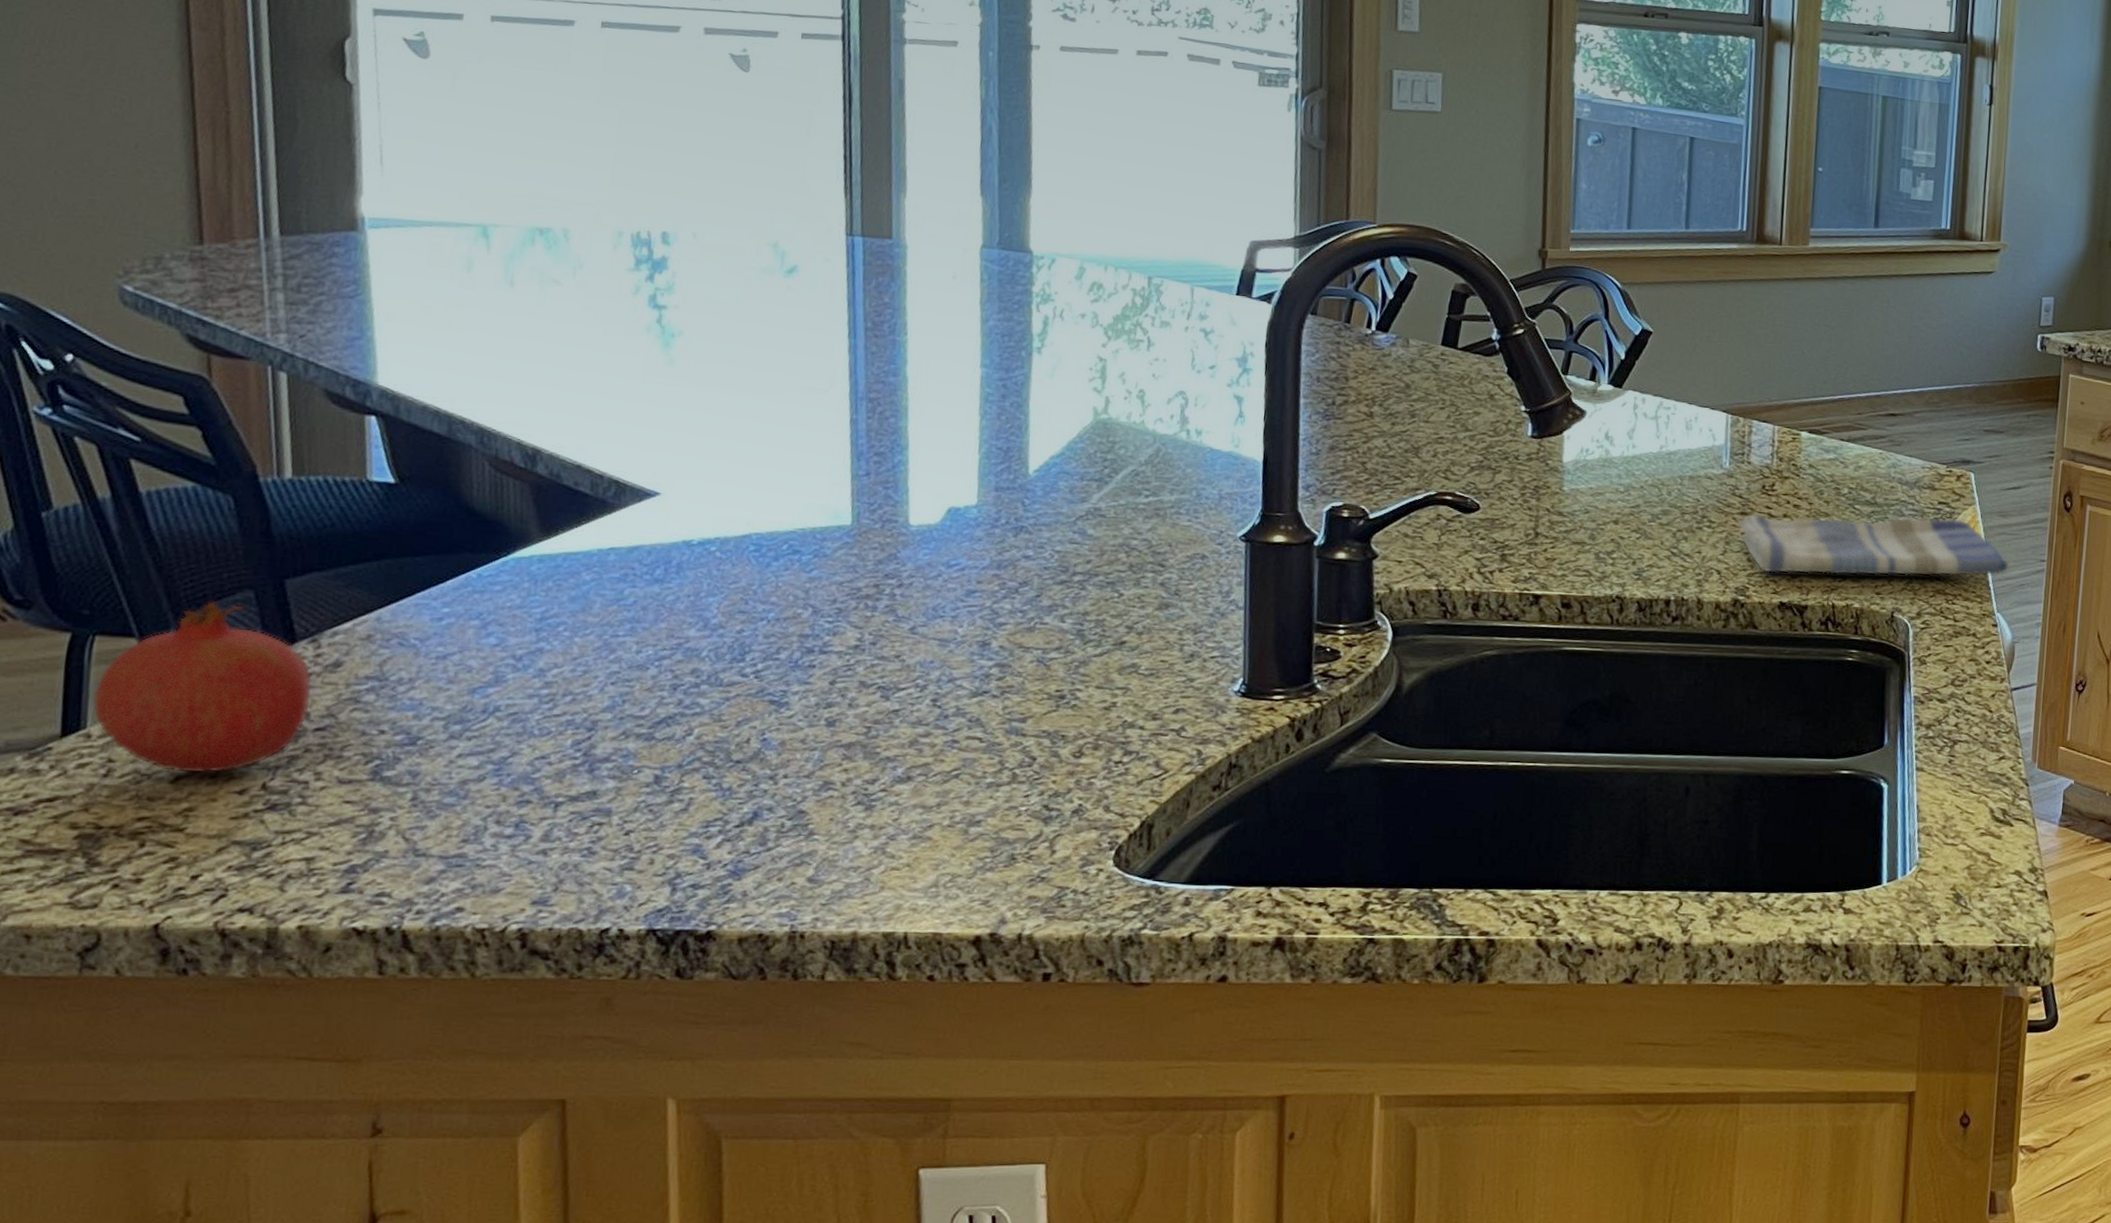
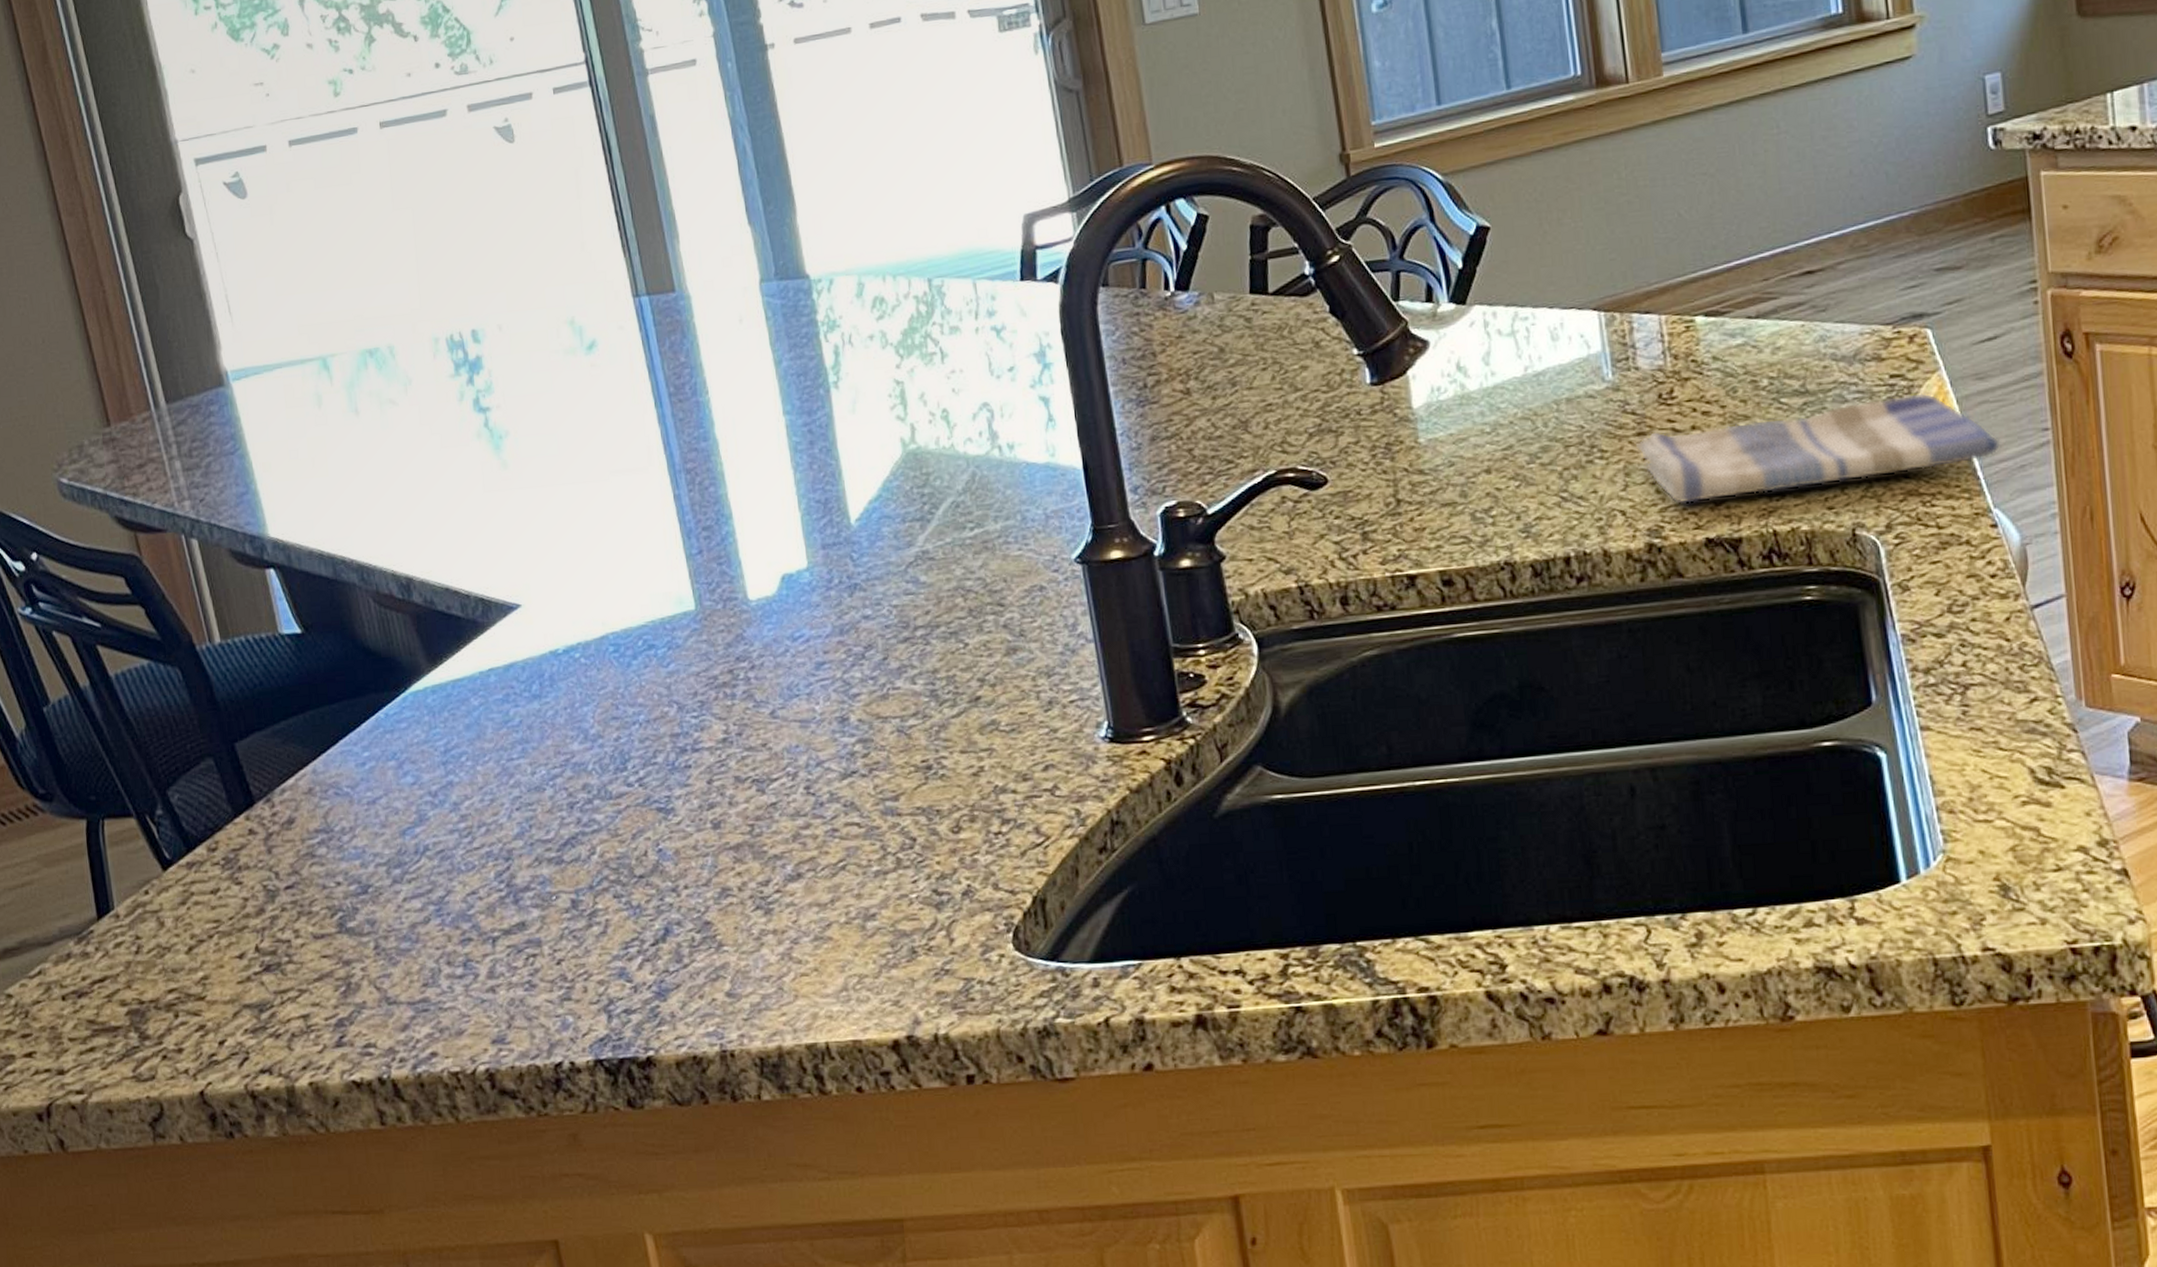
fruit: present [92,601,313,774] -> none [113,773,278,944]

